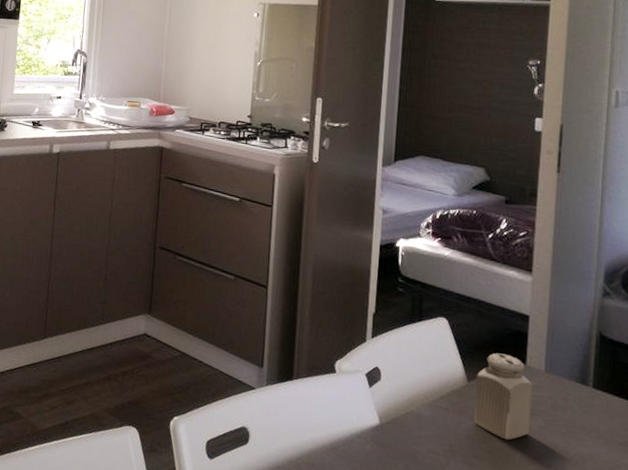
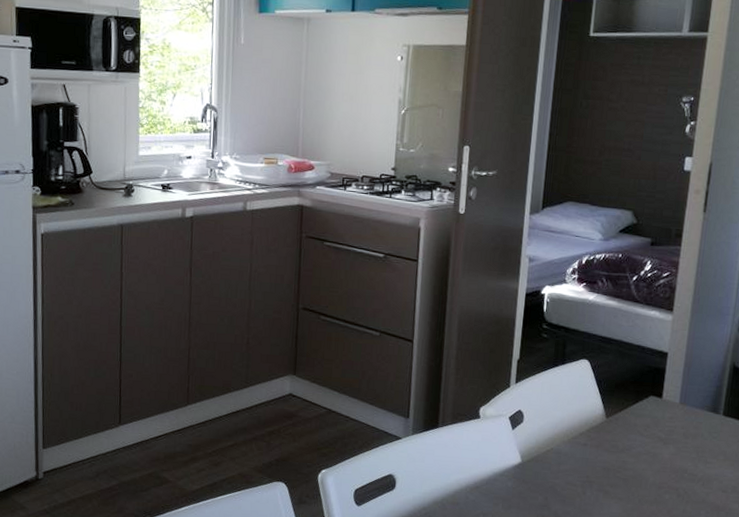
salt shaker: present [474,353,533,440] -> none [611,389,668,468]

